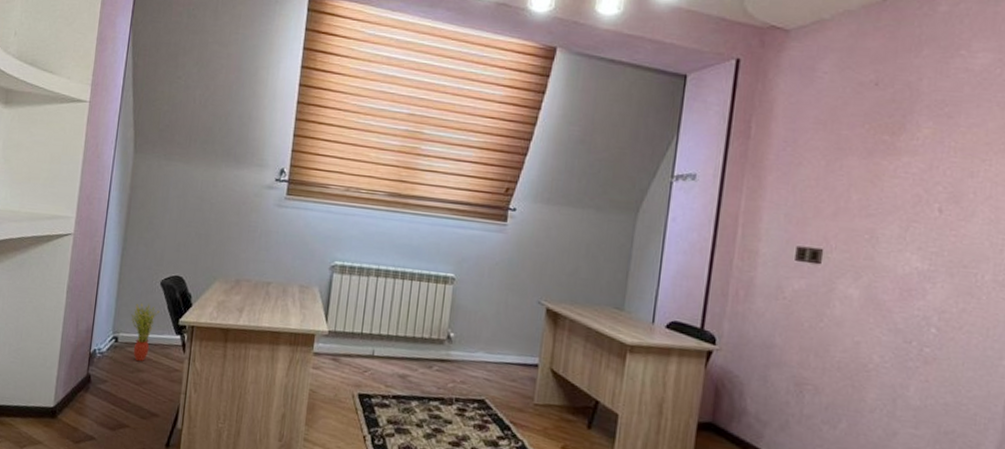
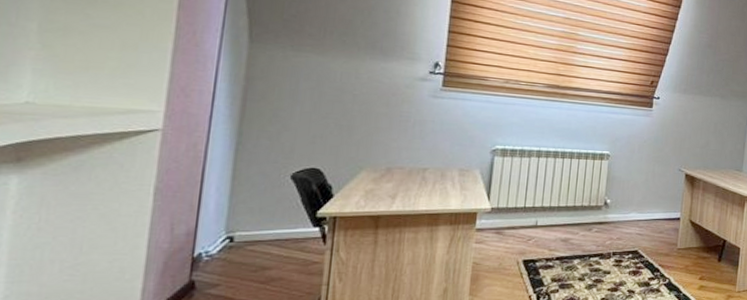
potted plant: present [131,302,160,362] -> none [251,198,291,260]

